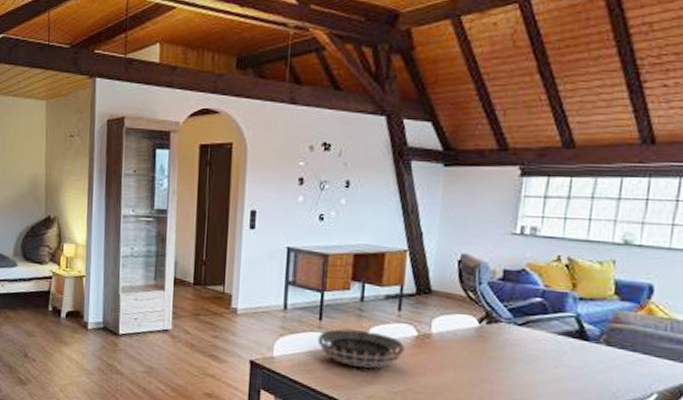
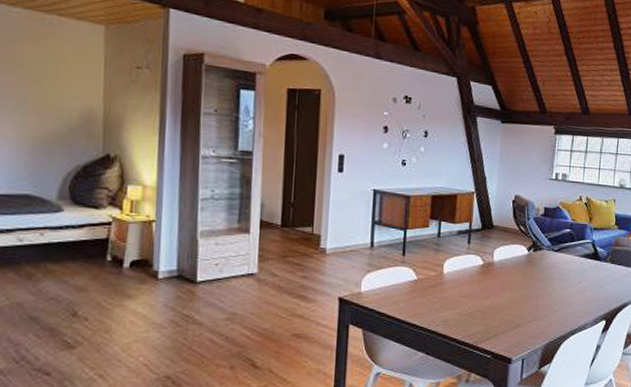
decorative bowl: present [317,329,406,368] -> none [401,262,474,295]

